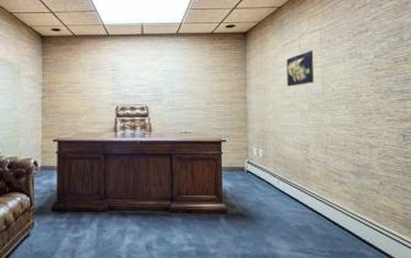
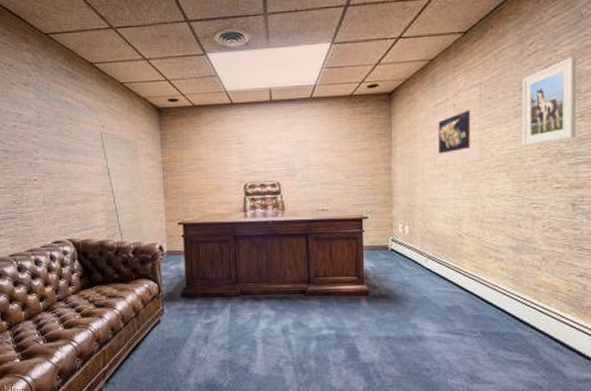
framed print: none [355,10,402,83] -> present [521,56,577,146]

